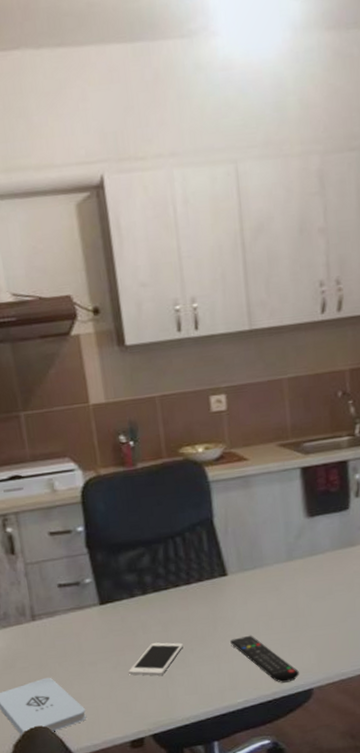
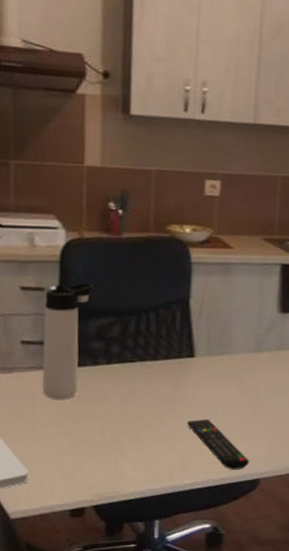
thermos bottle: none [73,518,119,637] -> present [42,283,94,399]
cell phone: present [129,642,183,676] -> none [80,414,140,447]

